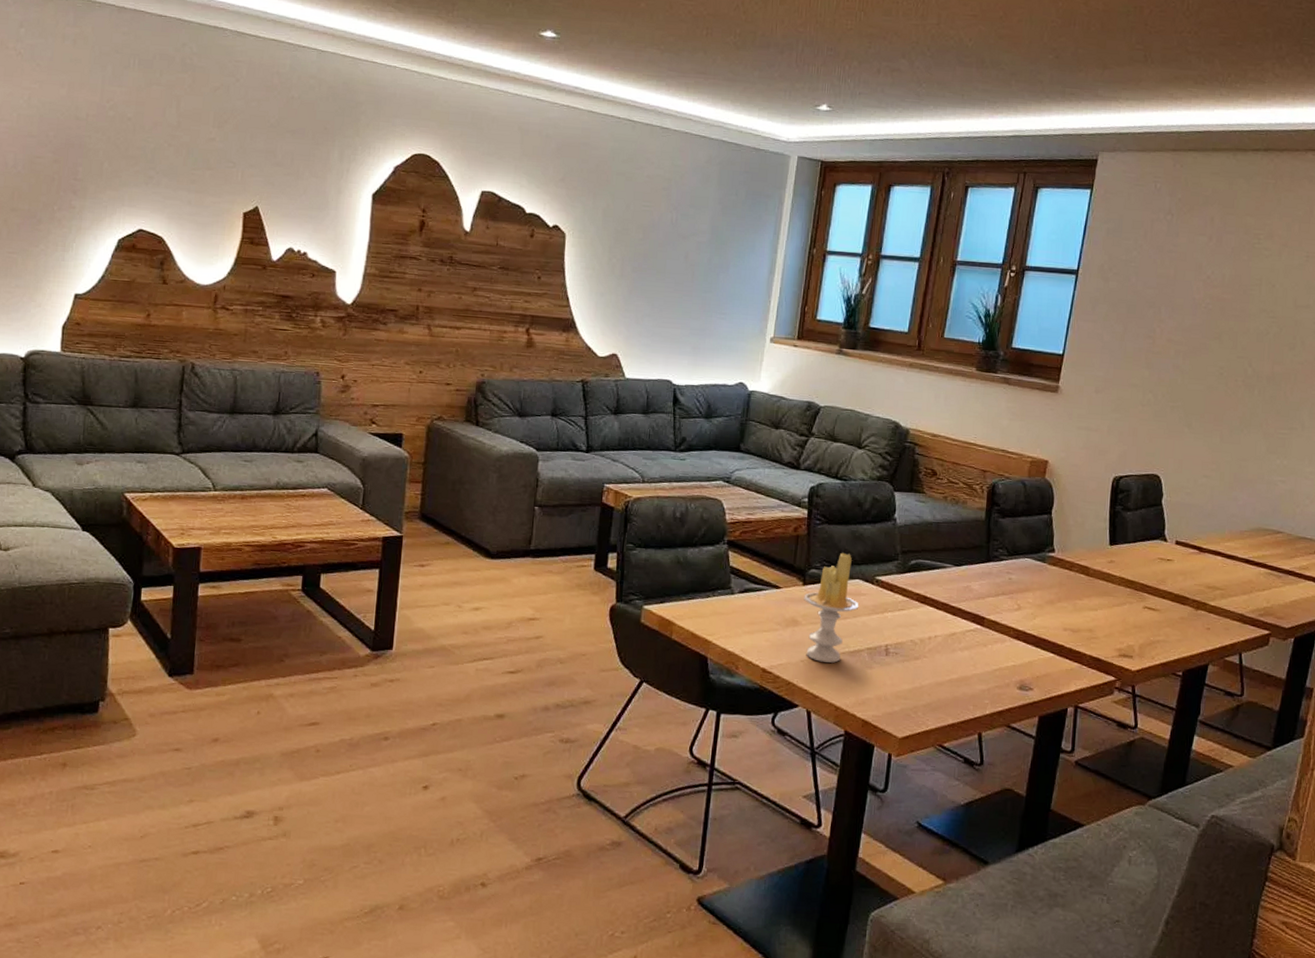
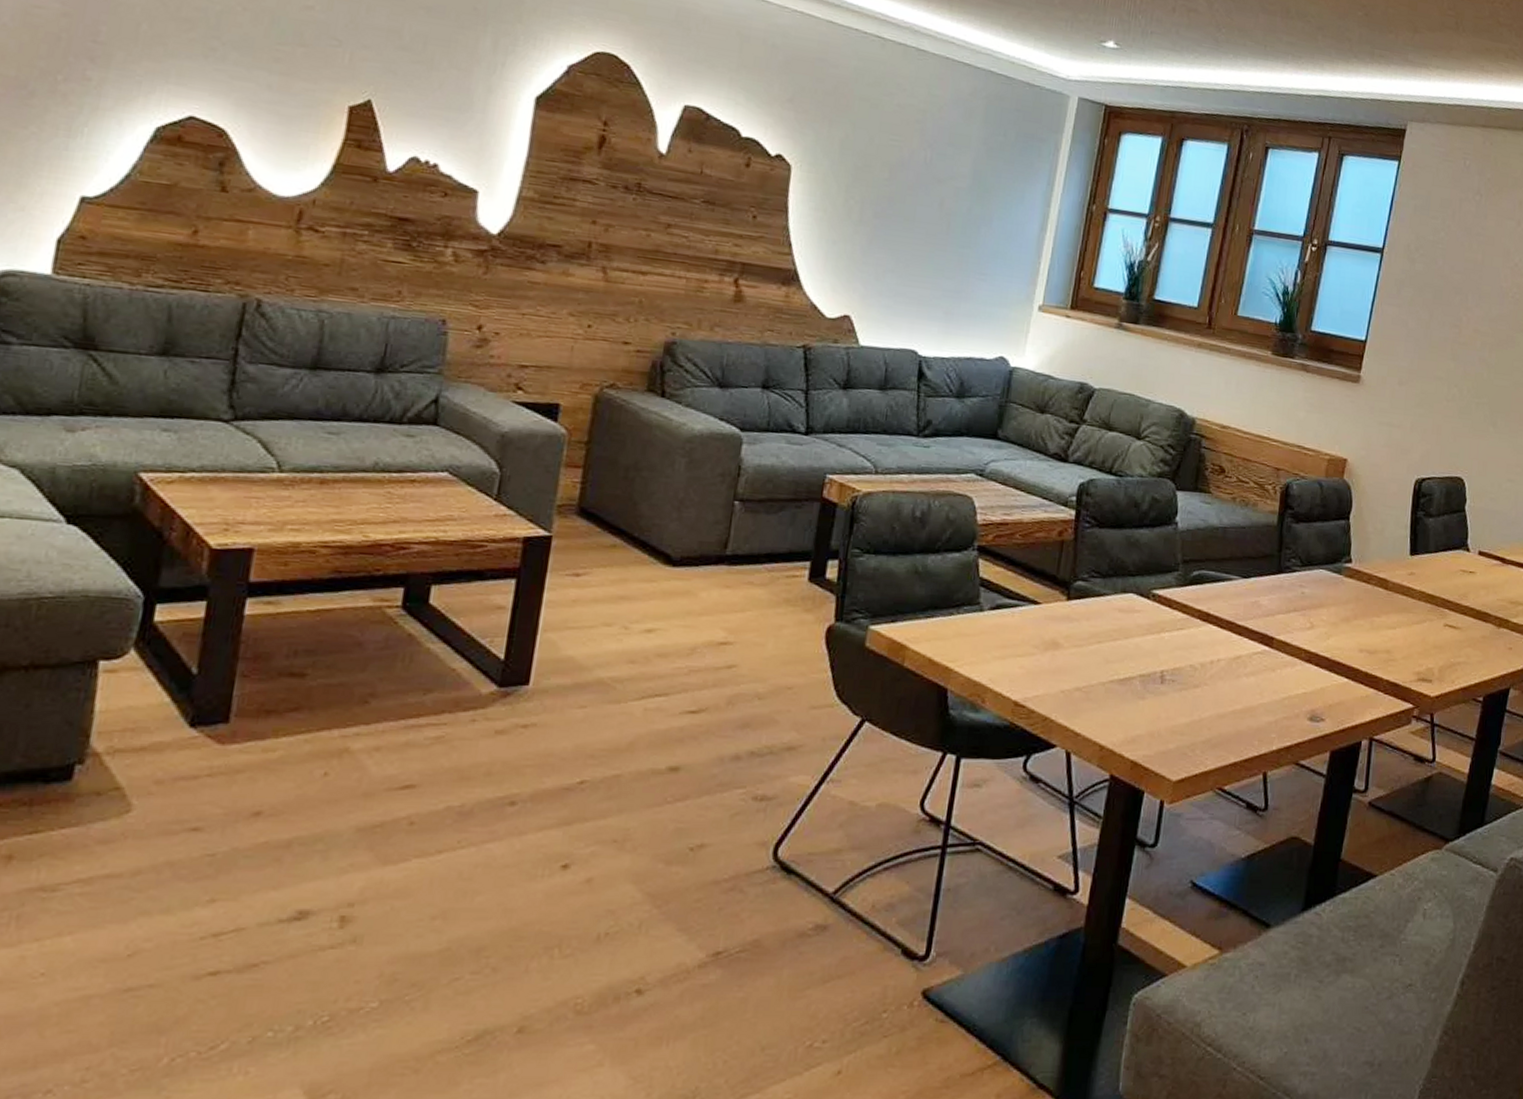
candle: present [804,552,858,663] -> none [1067,561,1131,693]

